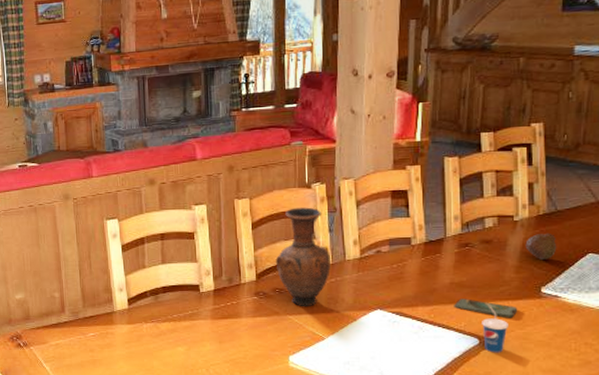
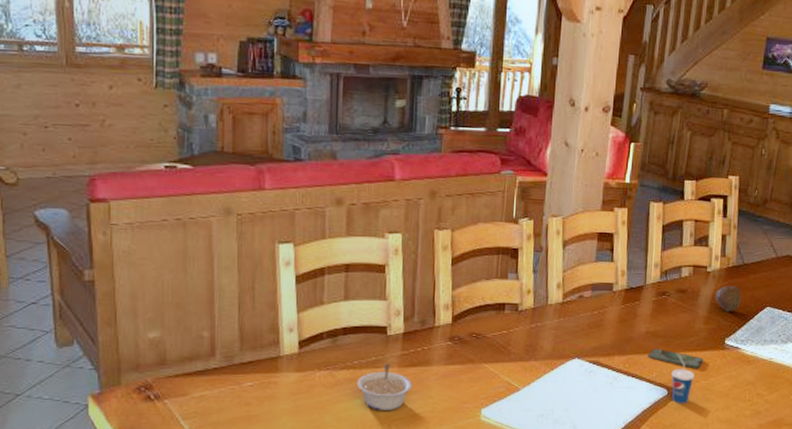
legume: none [177,316,225,358] -> present [356,363,412,411]
vase: present [275,207,331,307] -> none [474,244,533,355]

